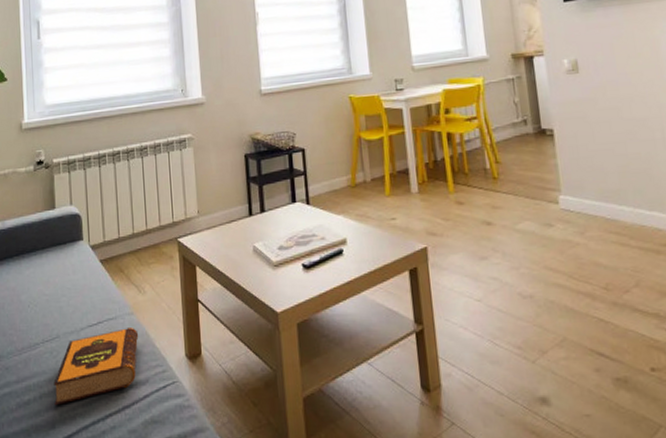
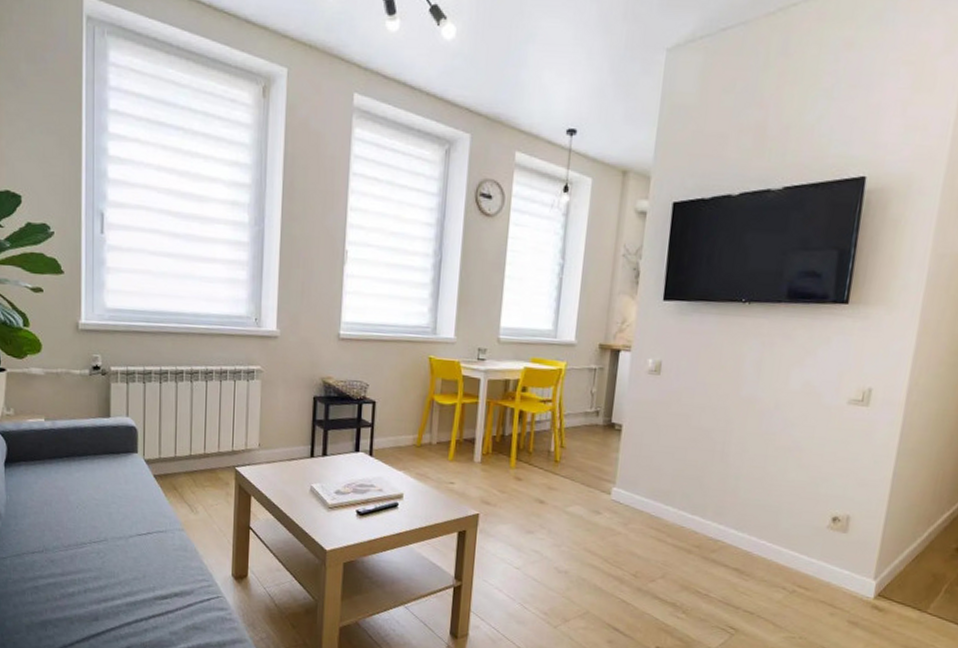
hardback book: present [53,326,139,405] -> none [99,541,188,601]

